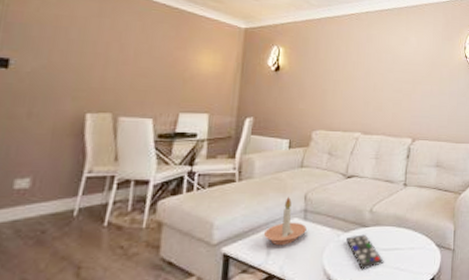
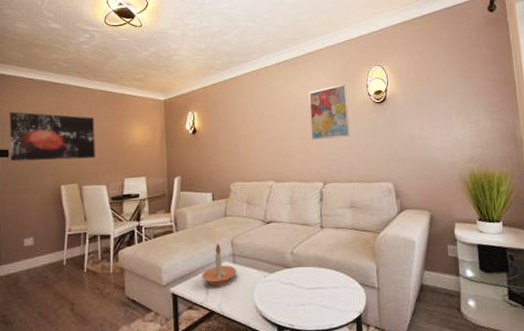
wall art: none [11,9,149,84] -> present [9,111,96,162]
remote control: present [346,234,384,270] -> none [272,274,310,308]
wall art: none [406,42,446,96] -> present [309,83,350,141]

